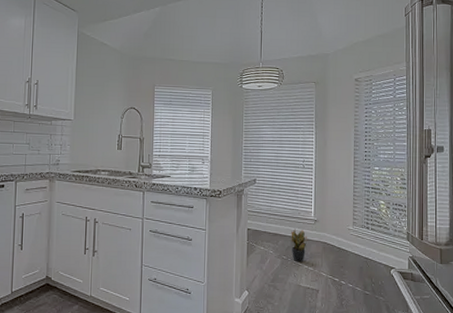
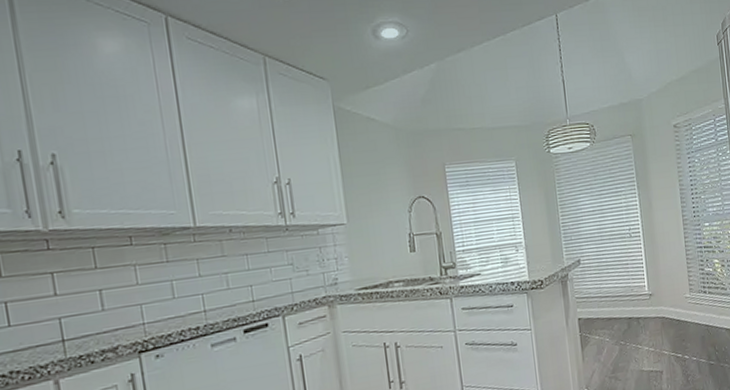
potted plant: present [290,229,308,263] -> none [626,307,646,346]

